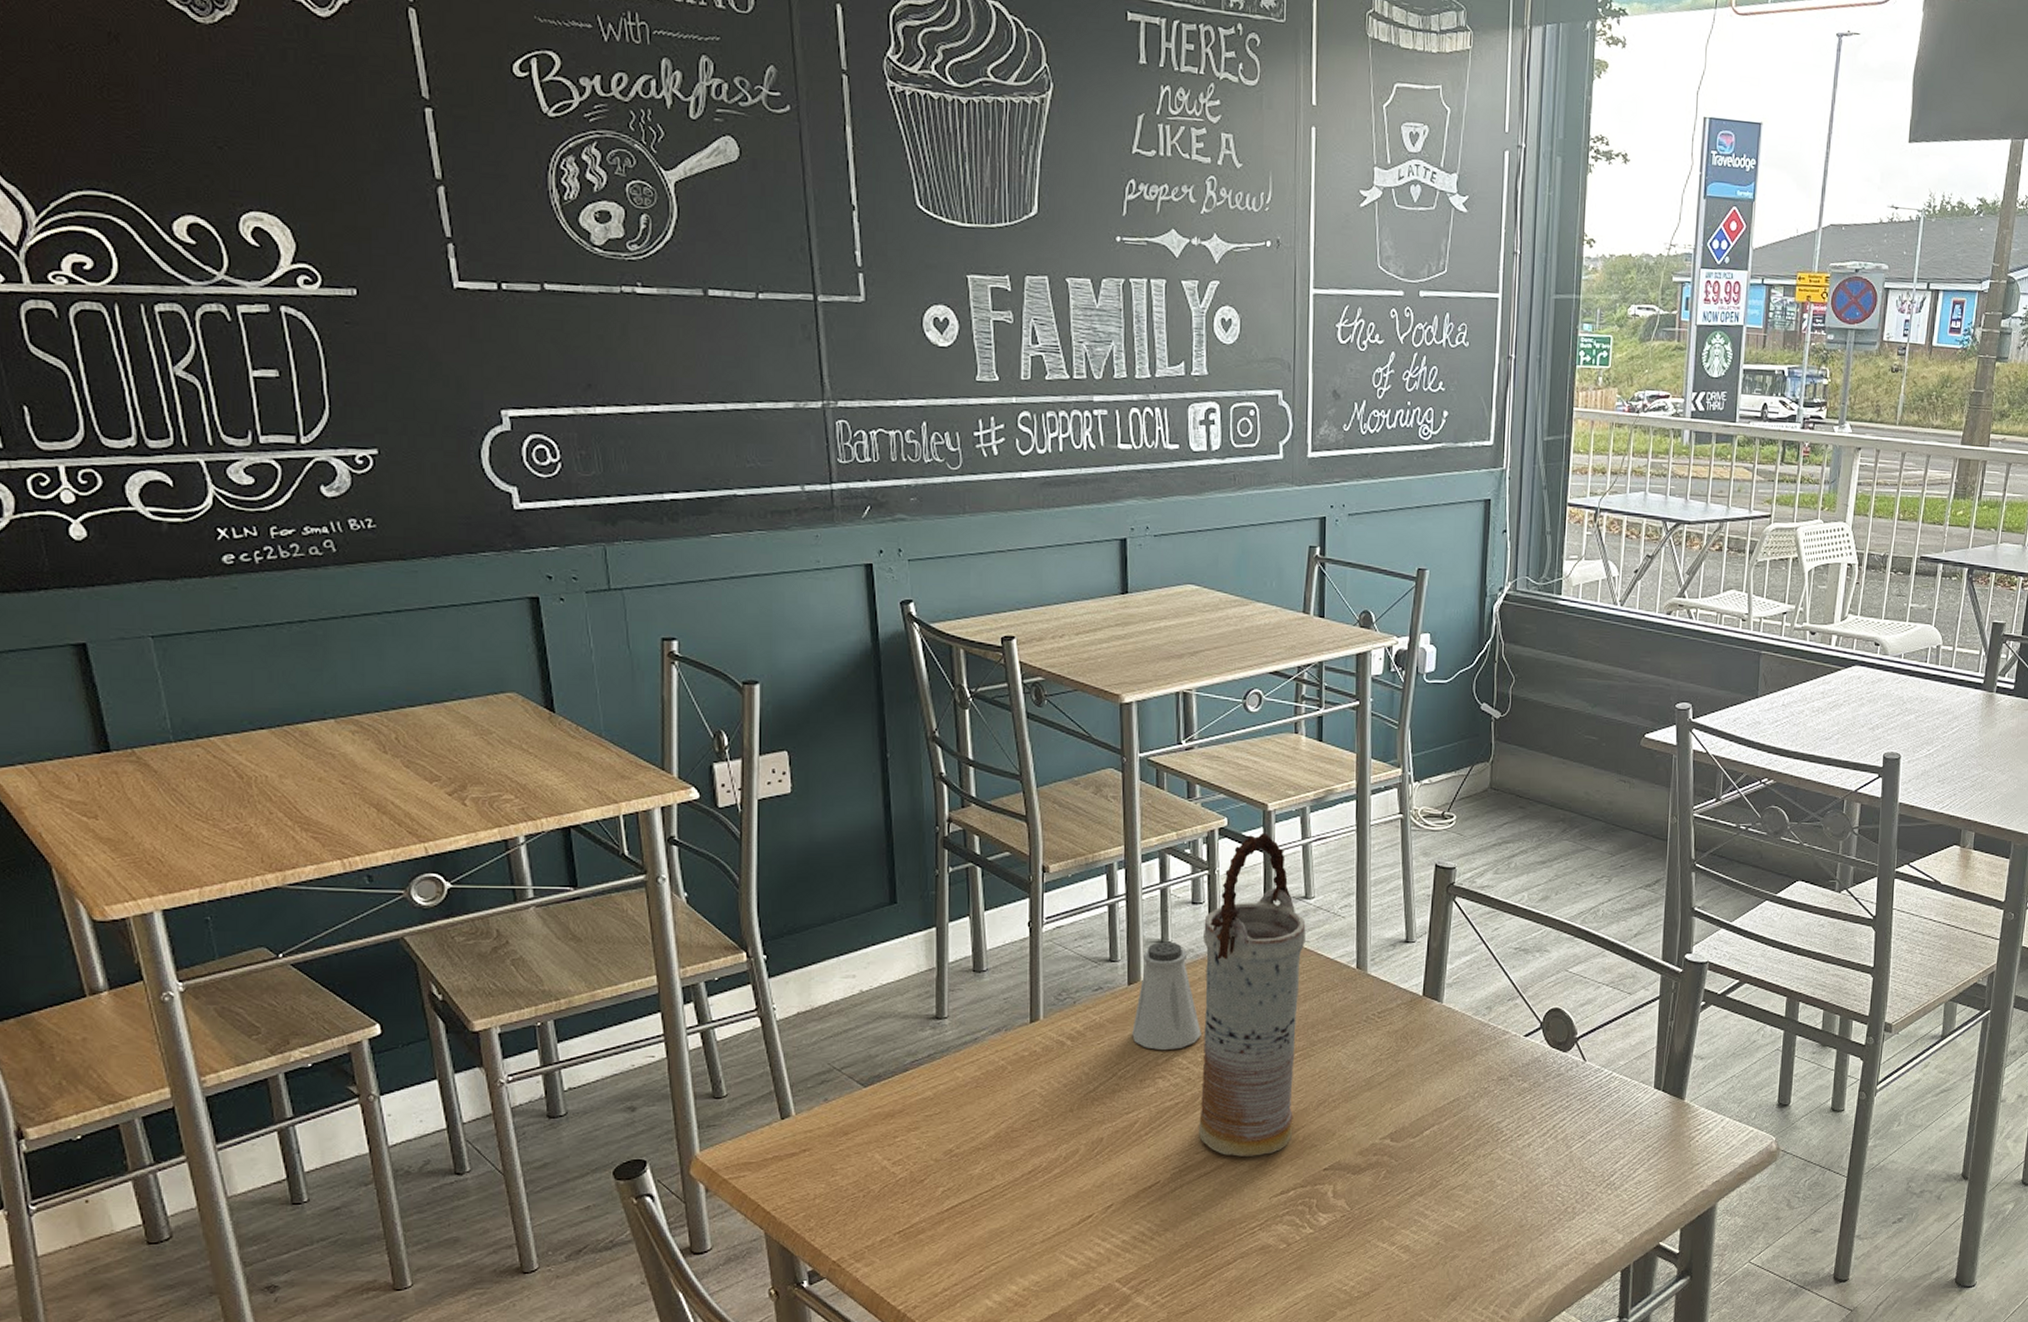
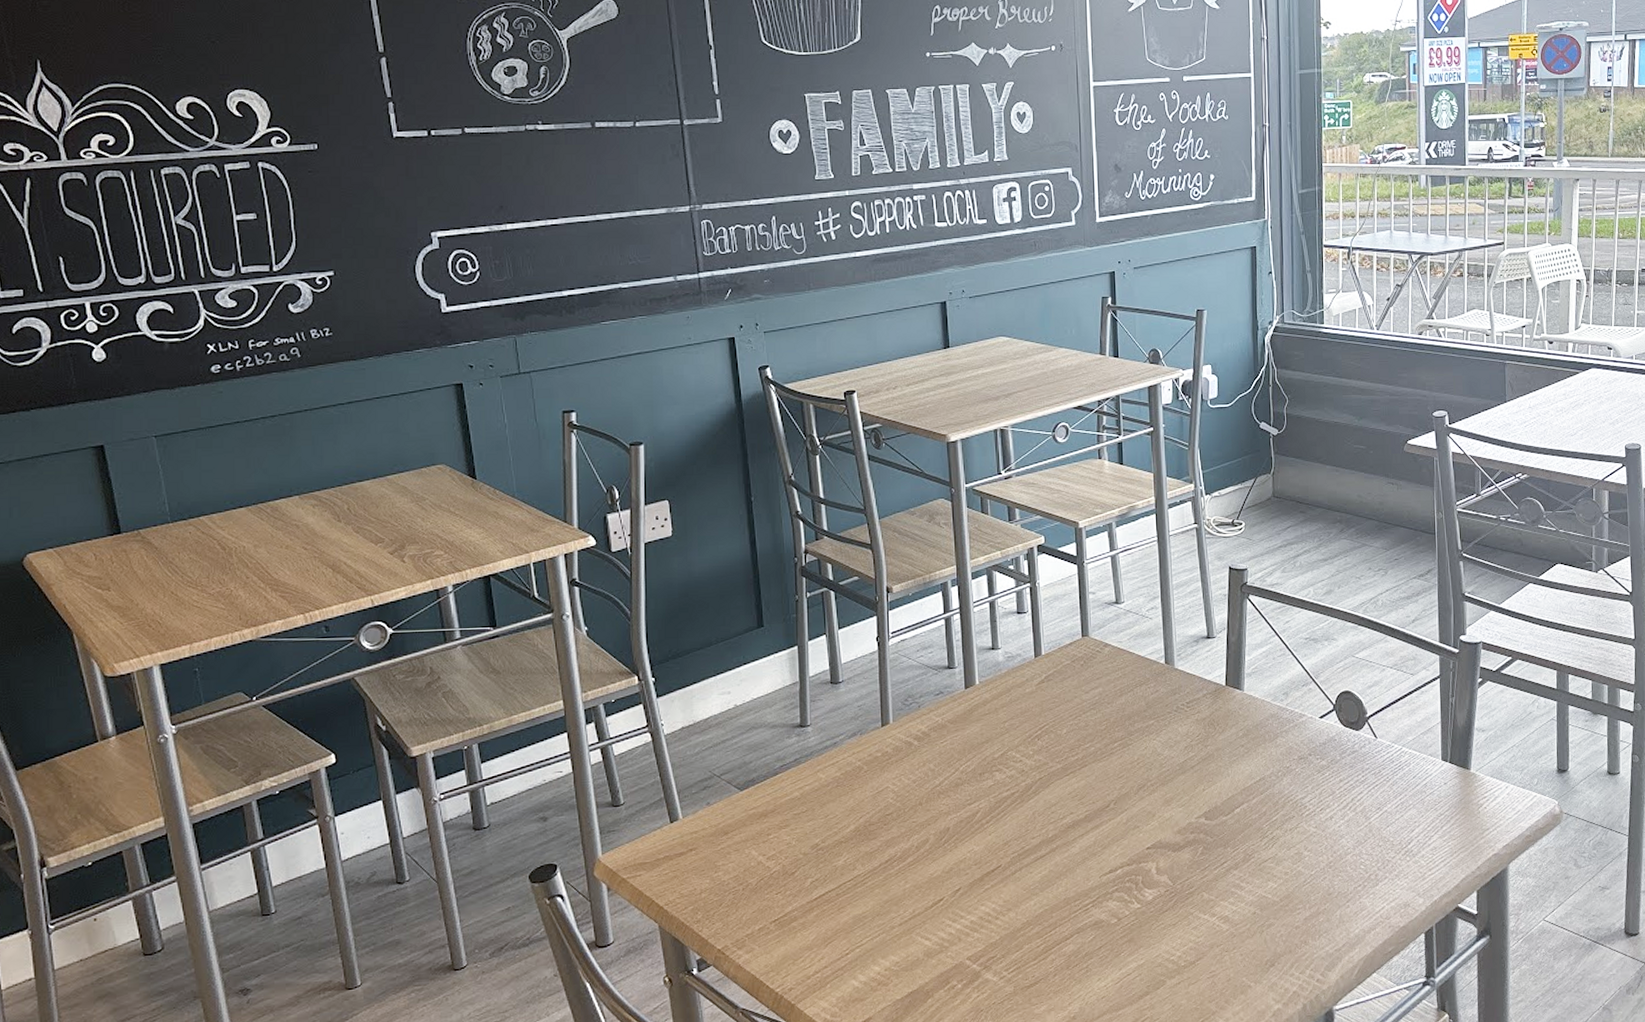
saltshaker: present [1132,941,1201,1051] -> none [970,648,1031,747]
vase: present [1199,834,1306,1157] -> none [1028,548,1118,840]

